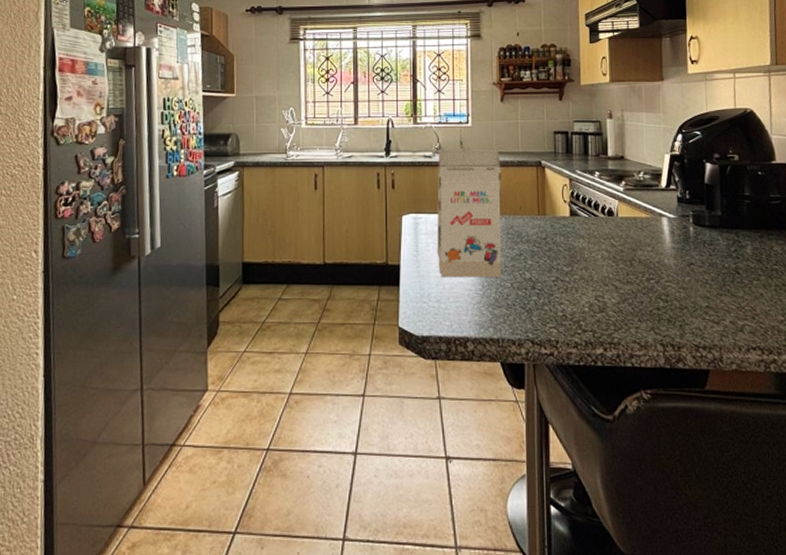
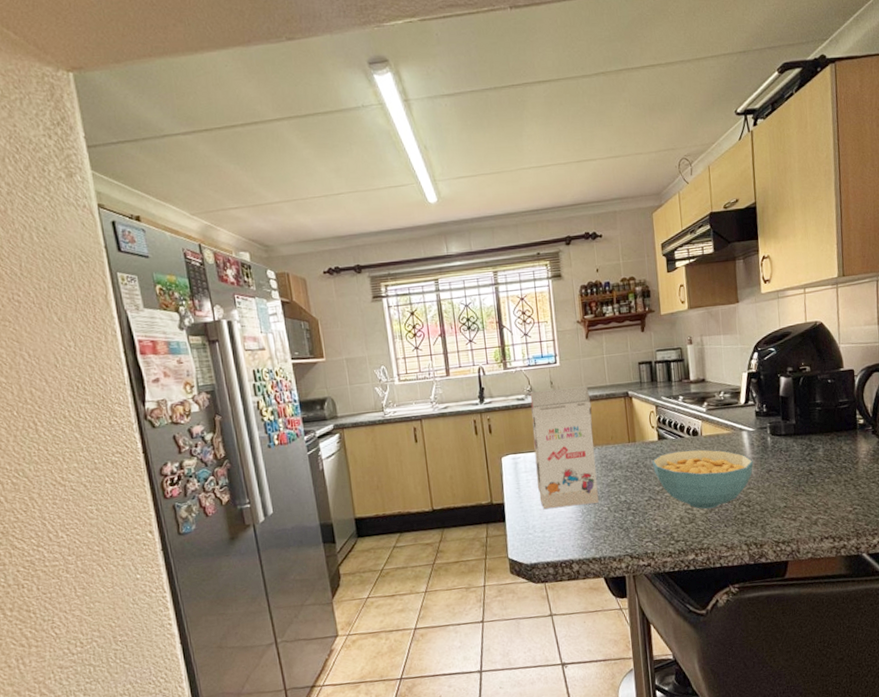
cereal bowl: none [562,231,673,299] -> present [652,449,754,509]

